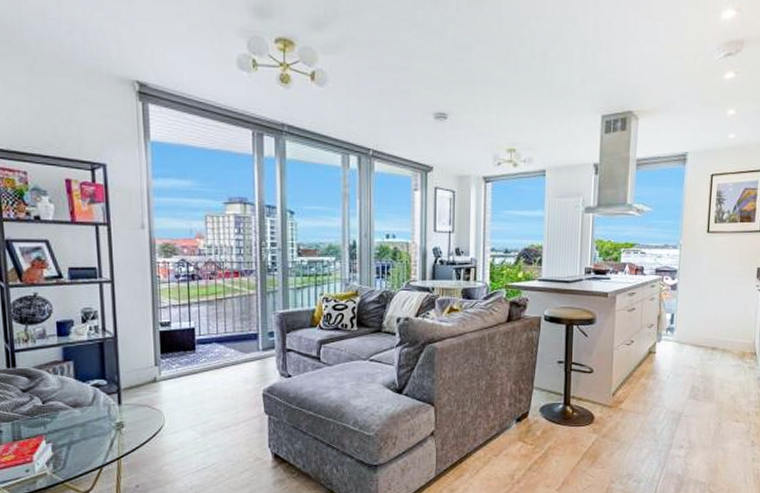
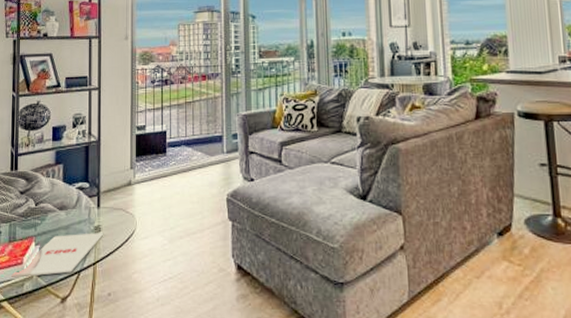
magazine: none [20,429,128,477] -> present [11,233,104,279]

